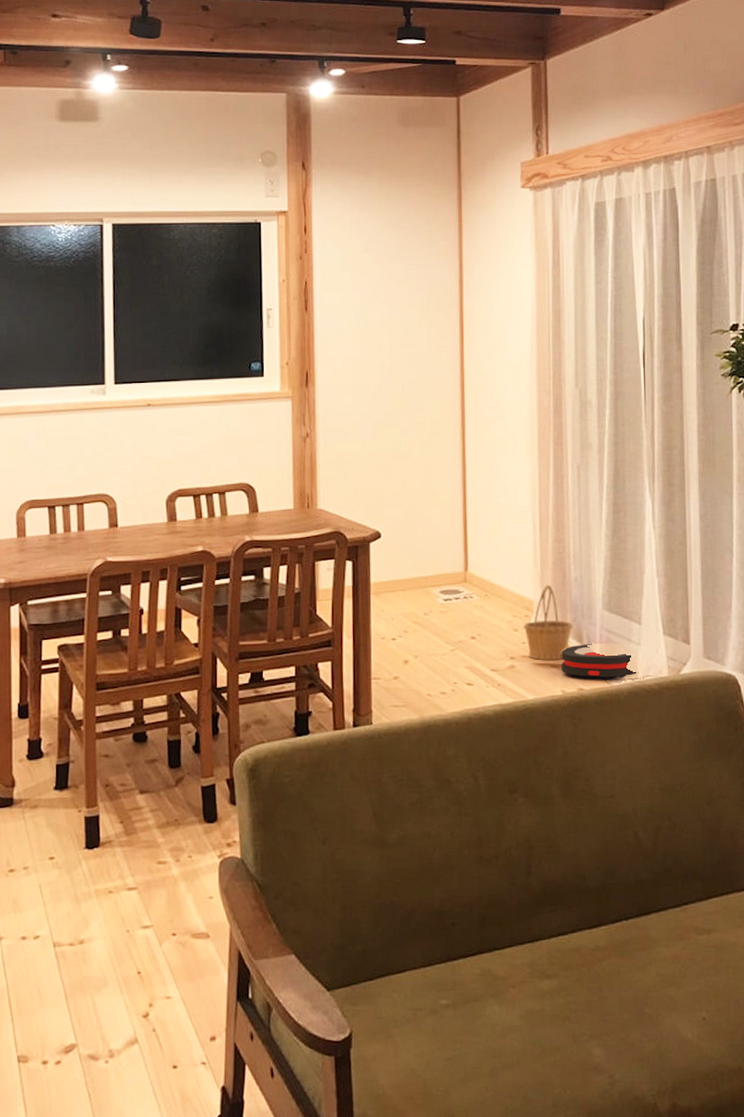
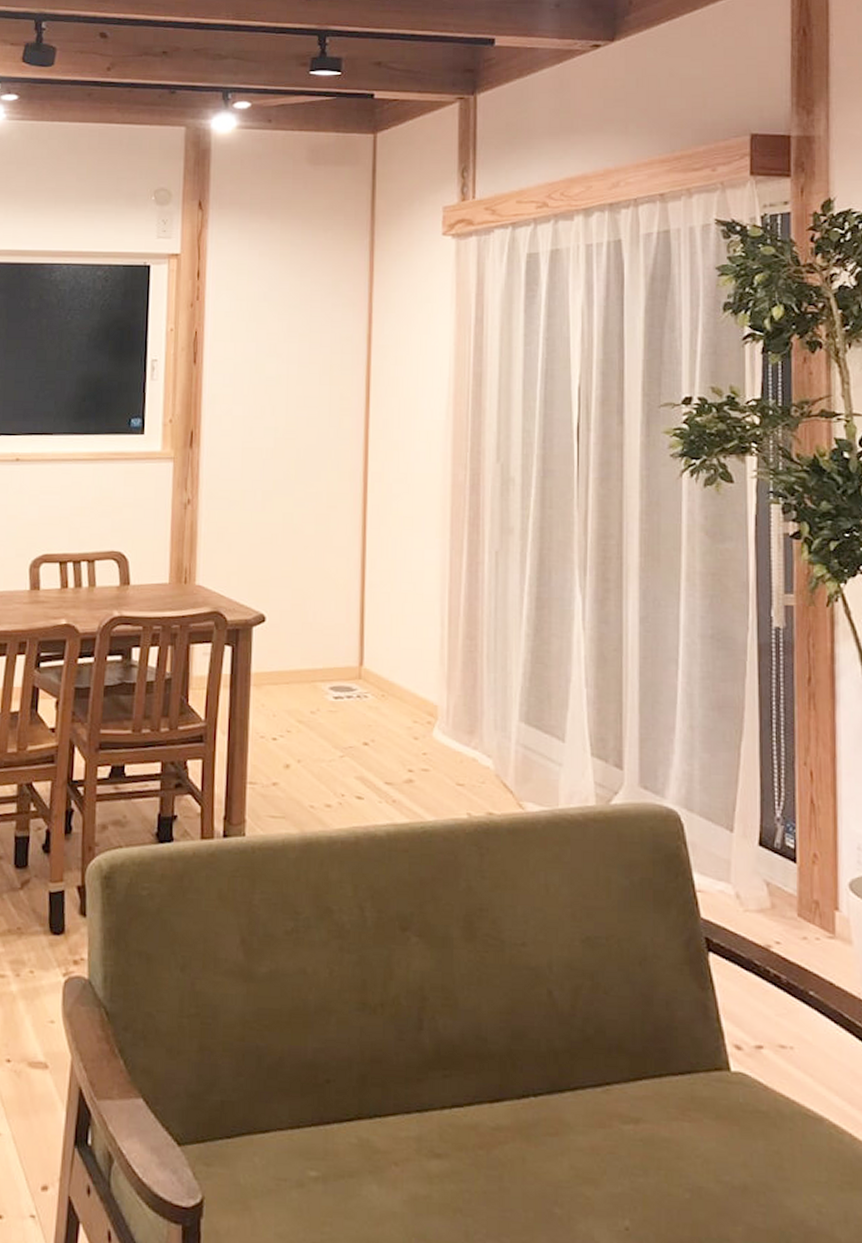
basket: present [523,584,572,661] -> none [425,688,483,777]
robot vacuum: present [561,644,639,678] -> none [468,760,560,803]

